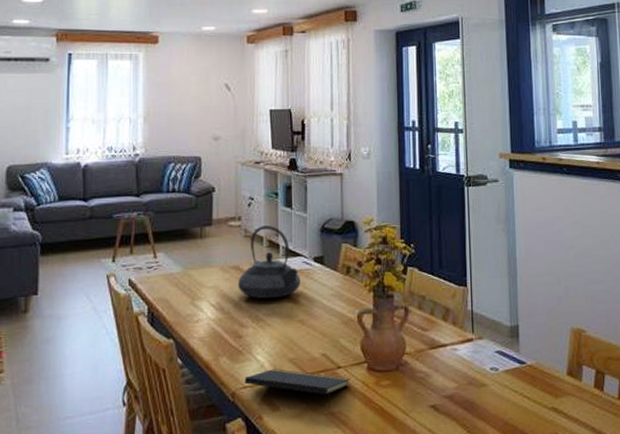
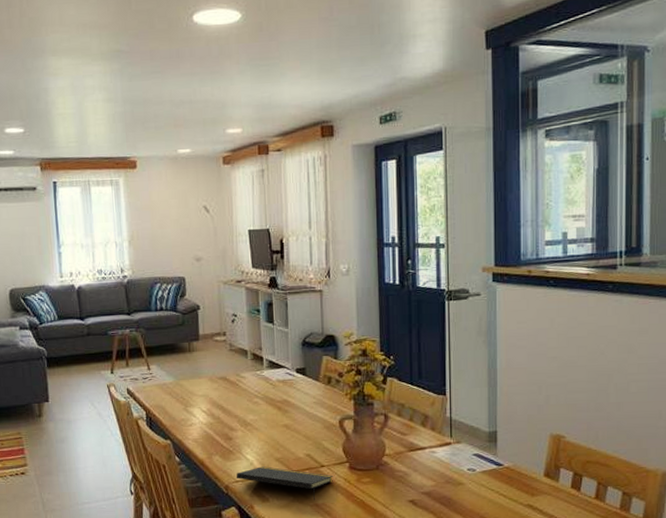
teapot: present [237,225,301,299] -> none [225,340,284,406]

